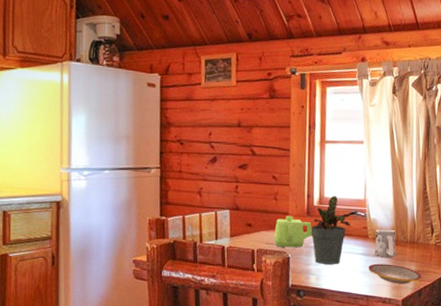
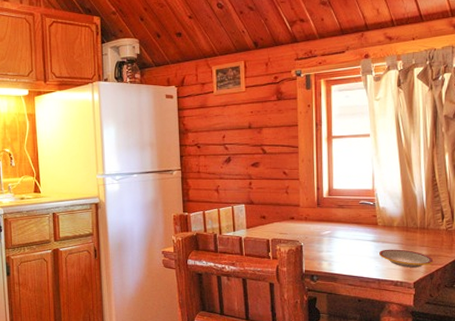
teapot: present [274,215,312,248] -> none [287,207,322,237]
potted plant: present [310,195,358,264] -> none [321,186,367,251]
mug: present [374,229,396,257] -> none [384,216,406,243]

